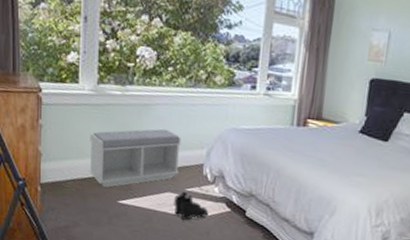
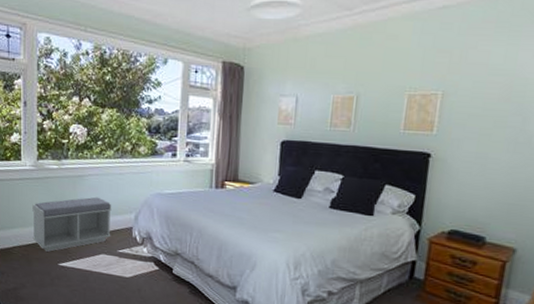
boots: present [174,191,209,220] -> none [108,252,139,279]

